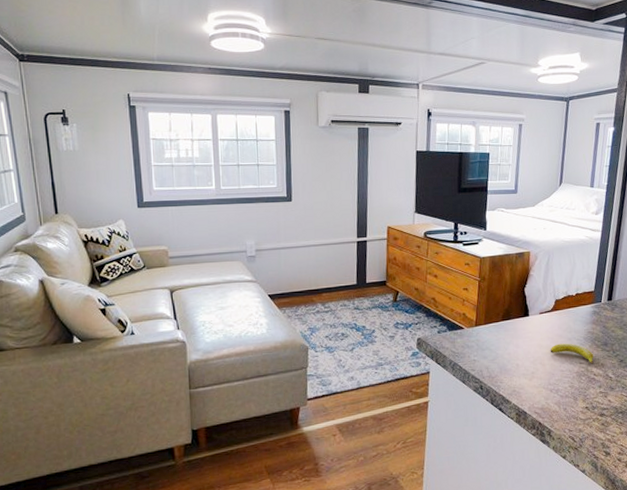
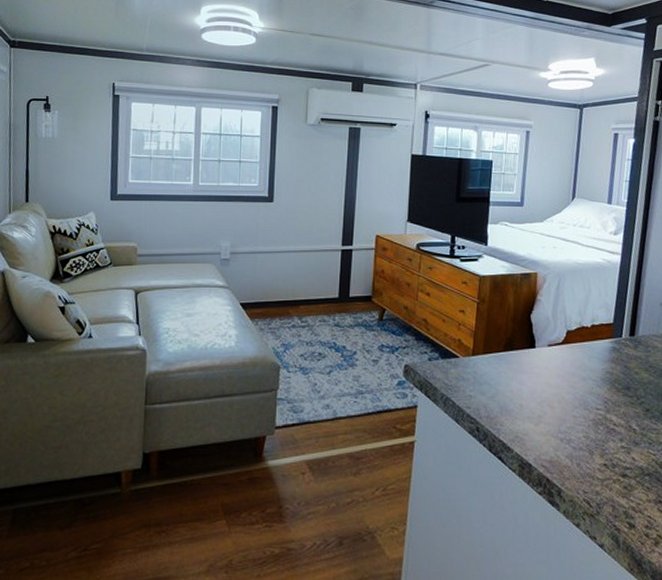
banana: present [550,343,594,364] -> none [560,383,613,412]

